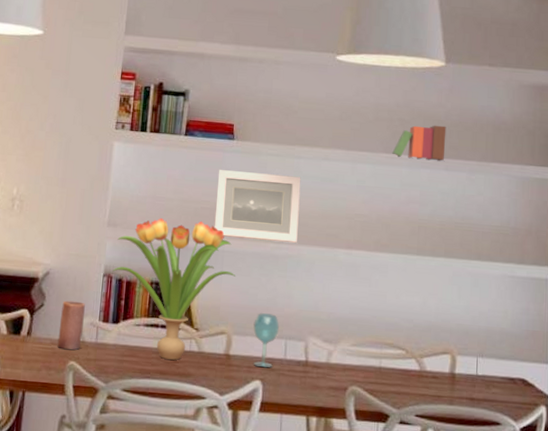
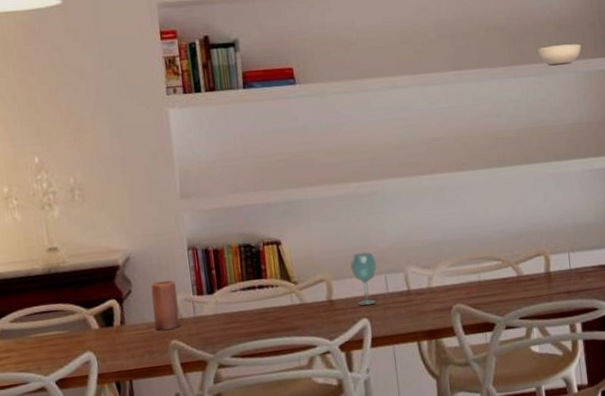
flower arrangement: present [112,218,236,360] -> none [194,174,325,318]
picture frame: present [214,170,301,244] -> none [286,110,379,186]
books: present [392,125,447,161] -> none [459,32,511,73]
bowl: none [472,146,518,167] -> present [536,44,582,66]

